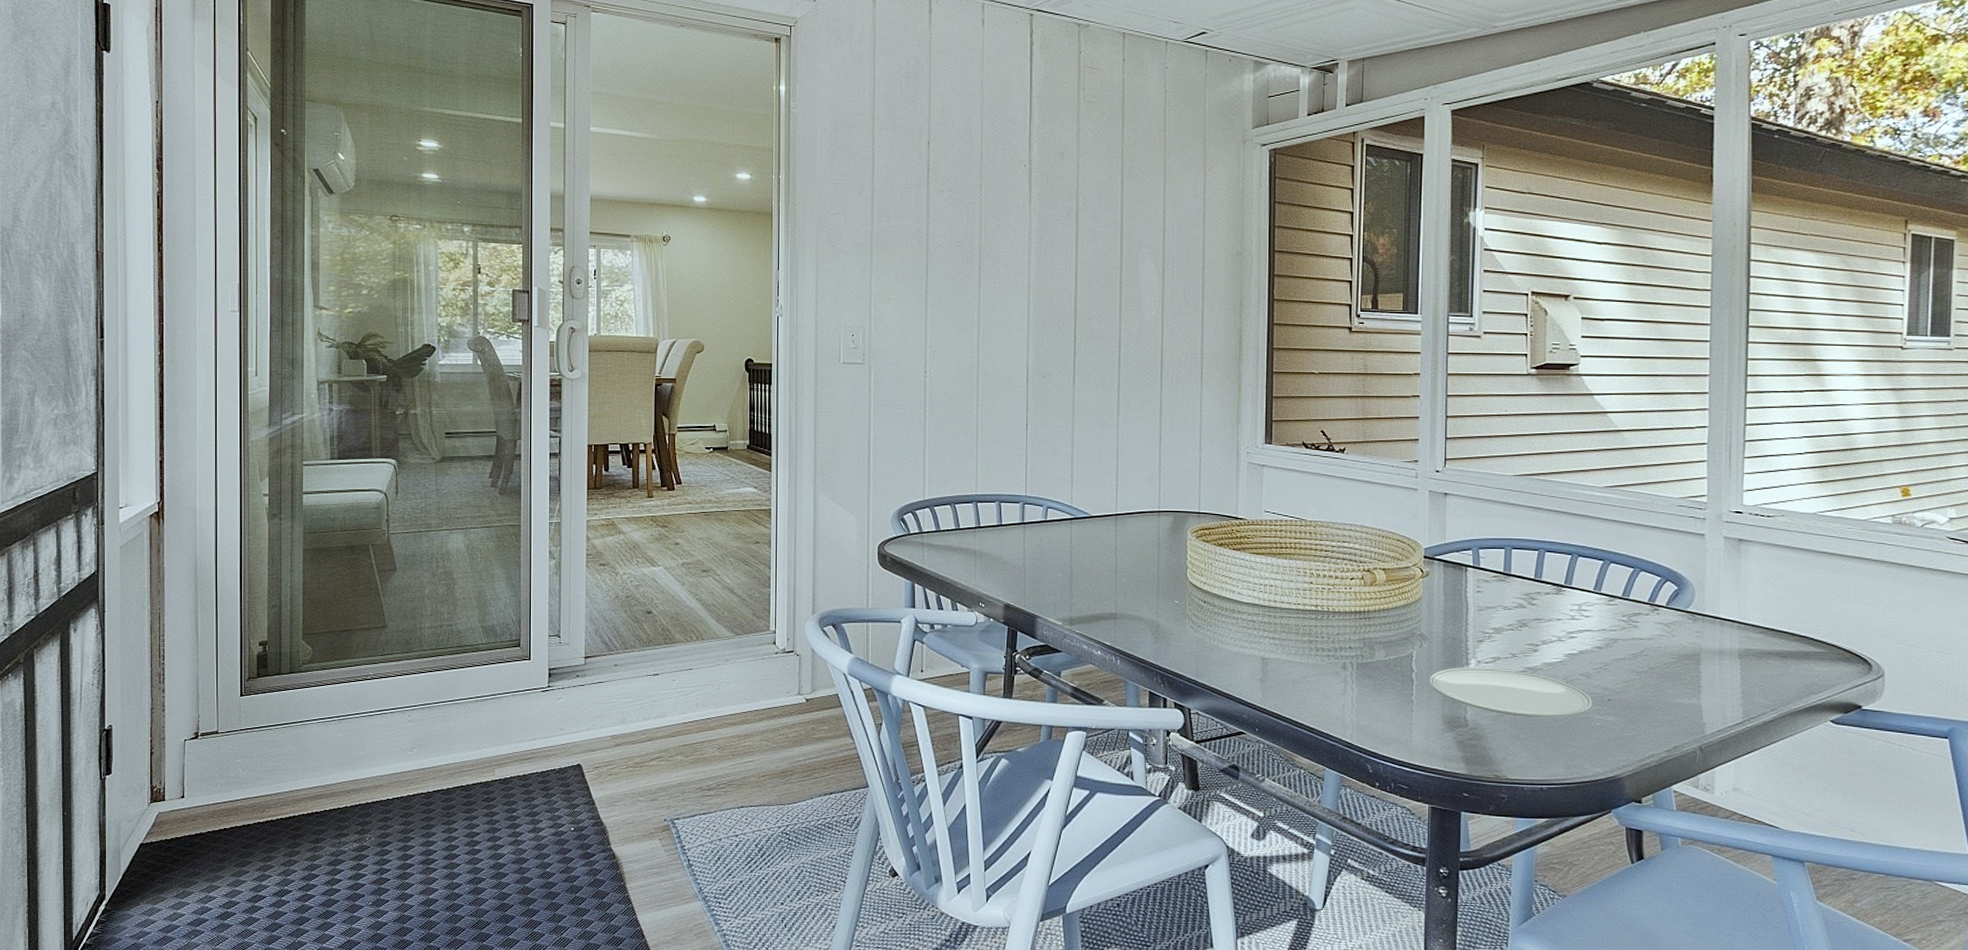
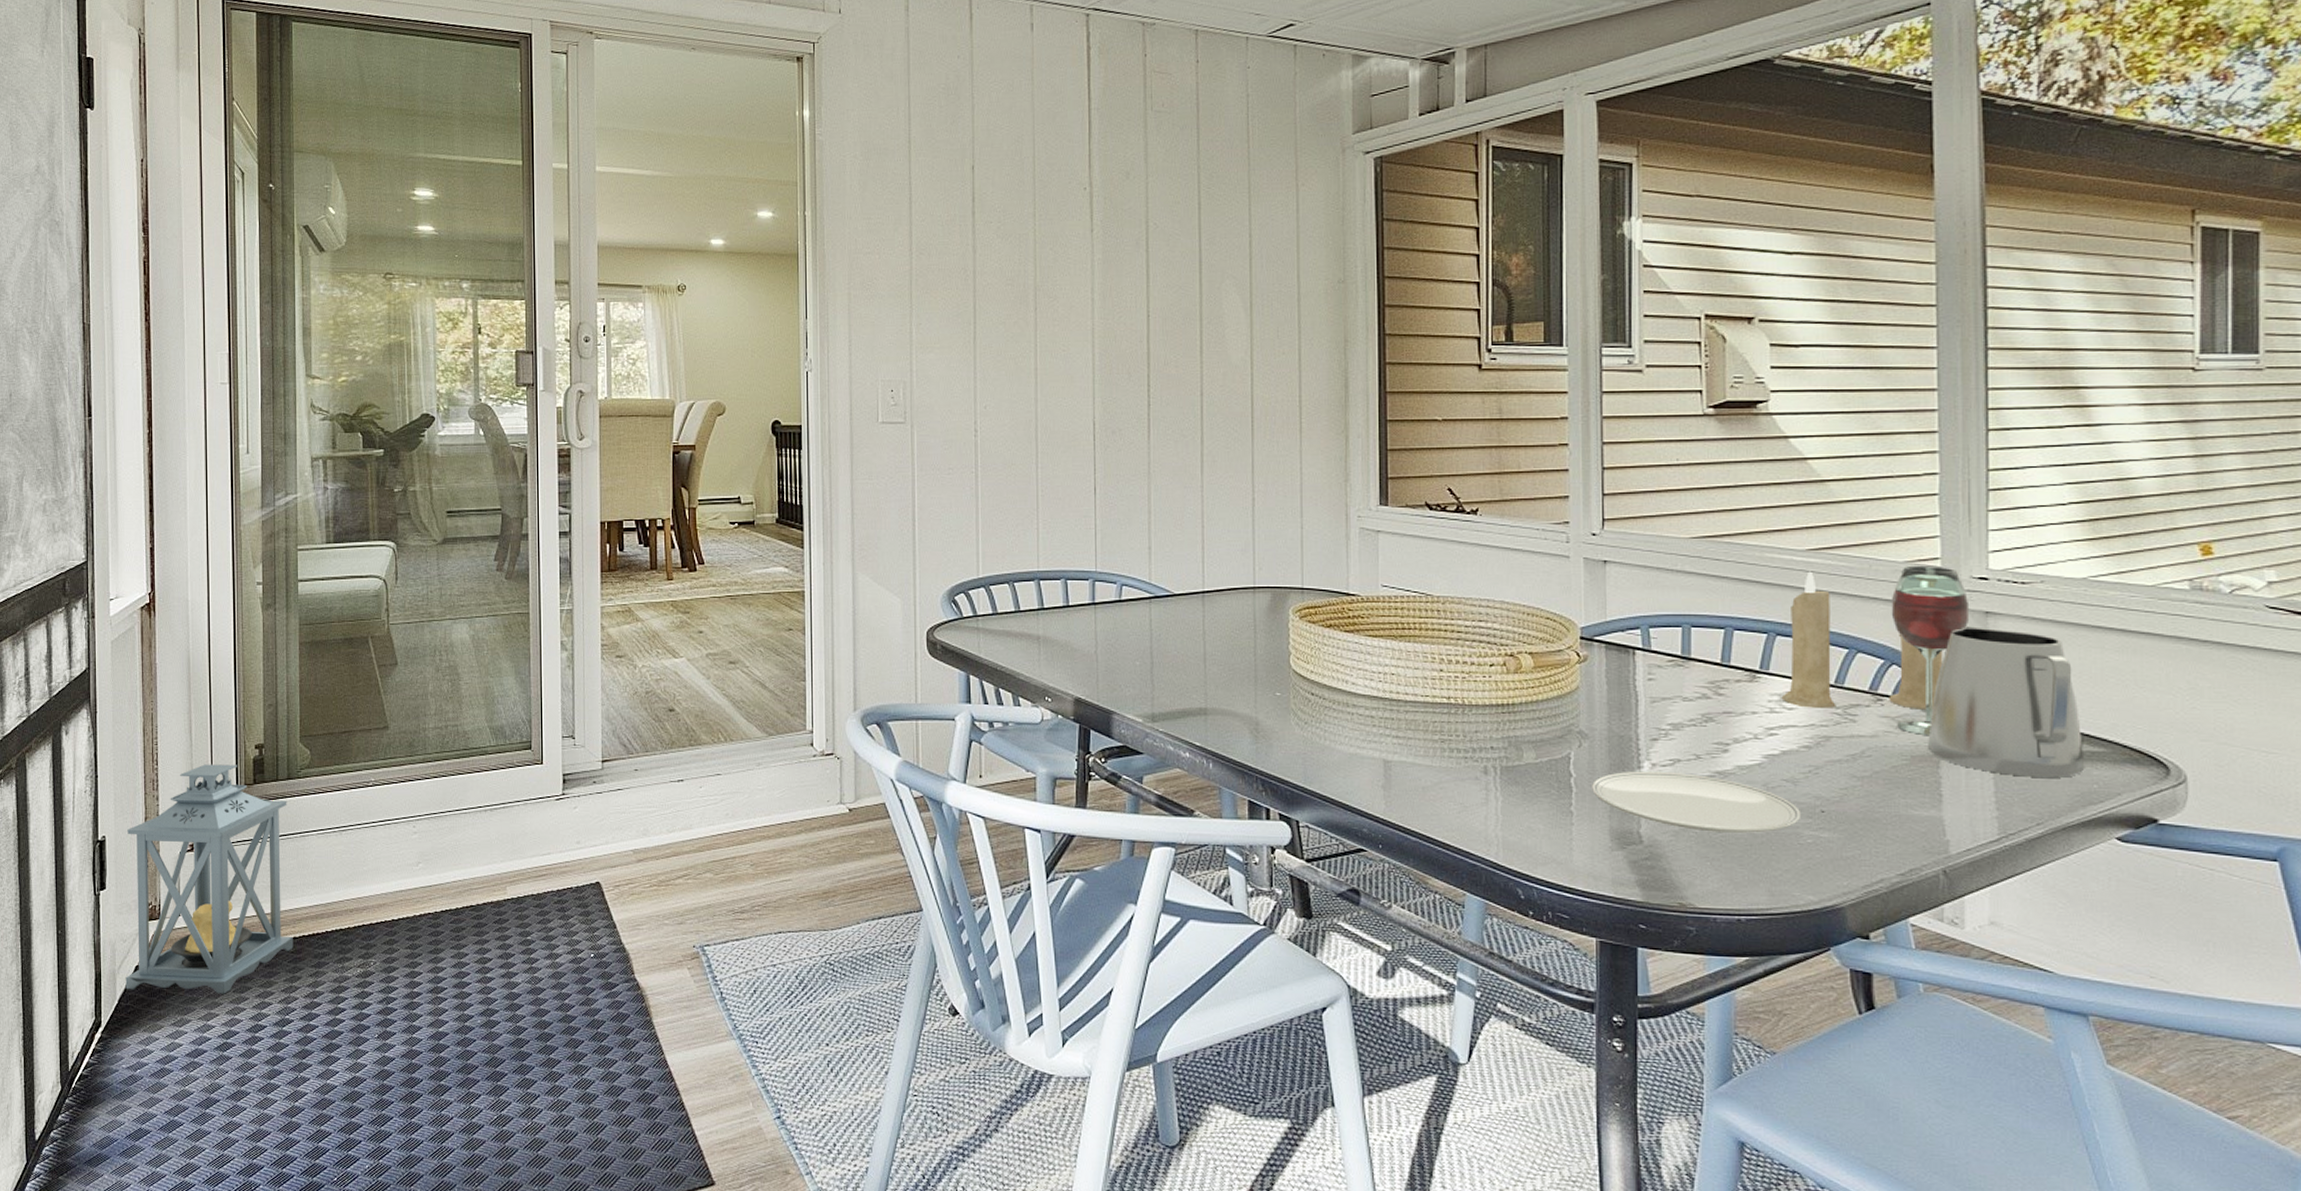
lantern: none [130,659,293,868] -> present [125,764,293,994]
candle: none [1580,504,1706,618] -> present [1781,571,1943,710]
wineglass: none [1667,502,1728,639] -> present [1891,567,1970,736]
pitcher: none [1692,551,1810,673] -> present [1928,626,2085,778]

